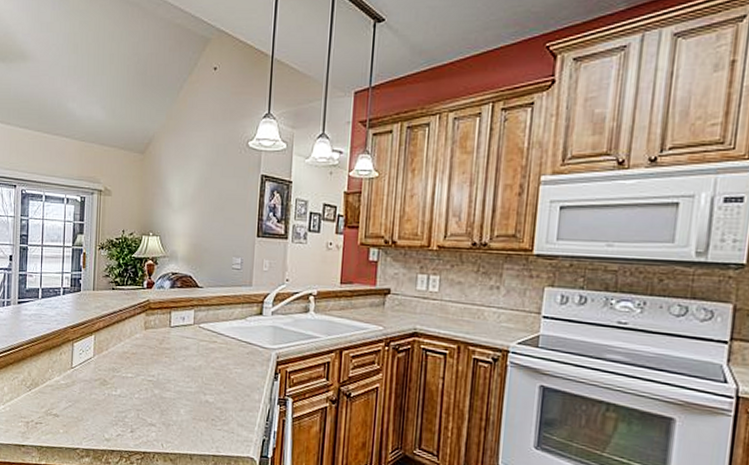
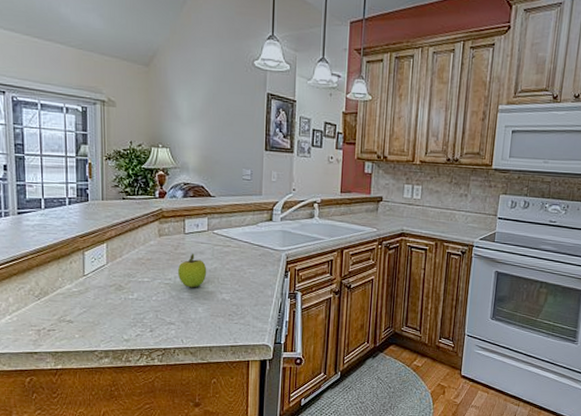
fruit: none [161,348,191,387] -> present [177,253,207,288]

